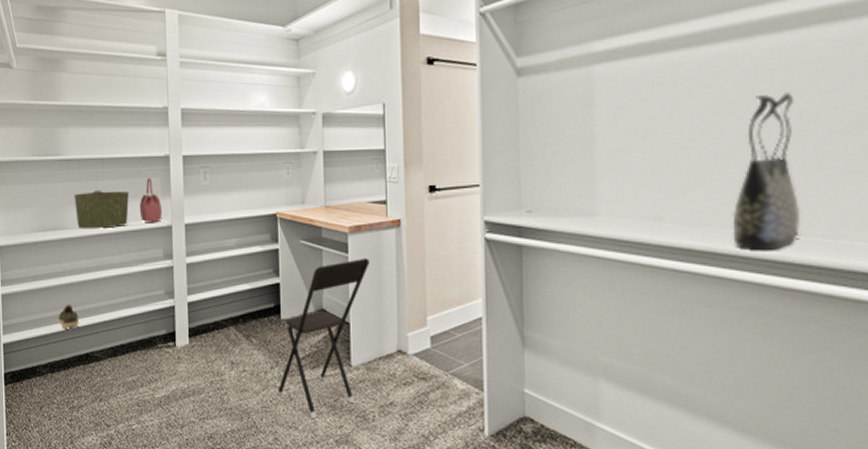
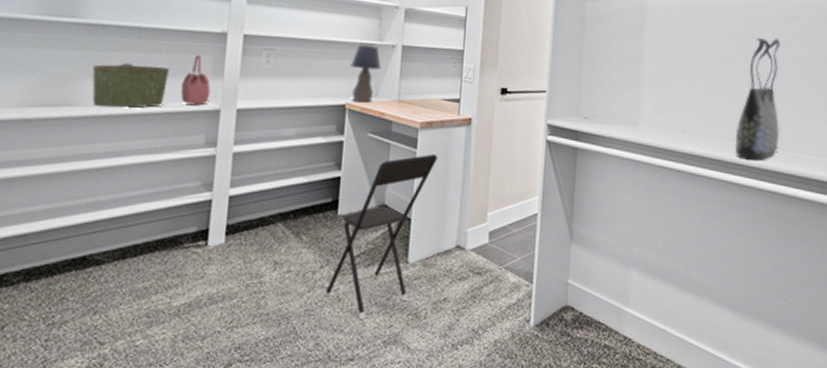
shoe: present [58,305,79,330] -> none [46,197,78,228]
table lamp: none [277,153,305,212] -> present [350,44,381,104]

